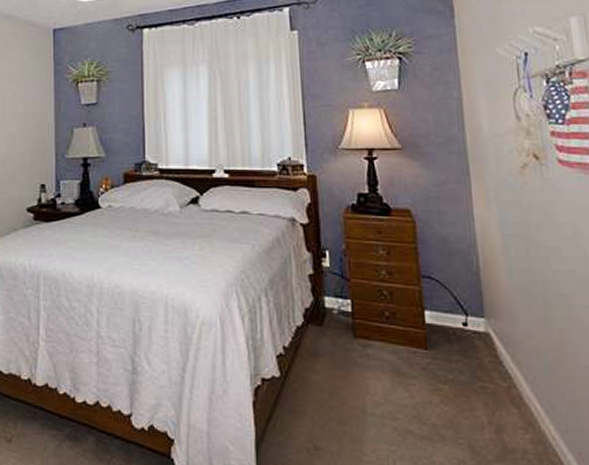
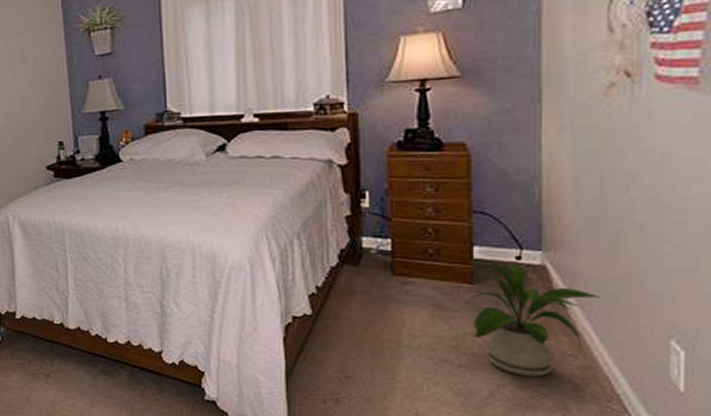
house plant: none [421,325,540,452] -> present [468,260,601,377]

